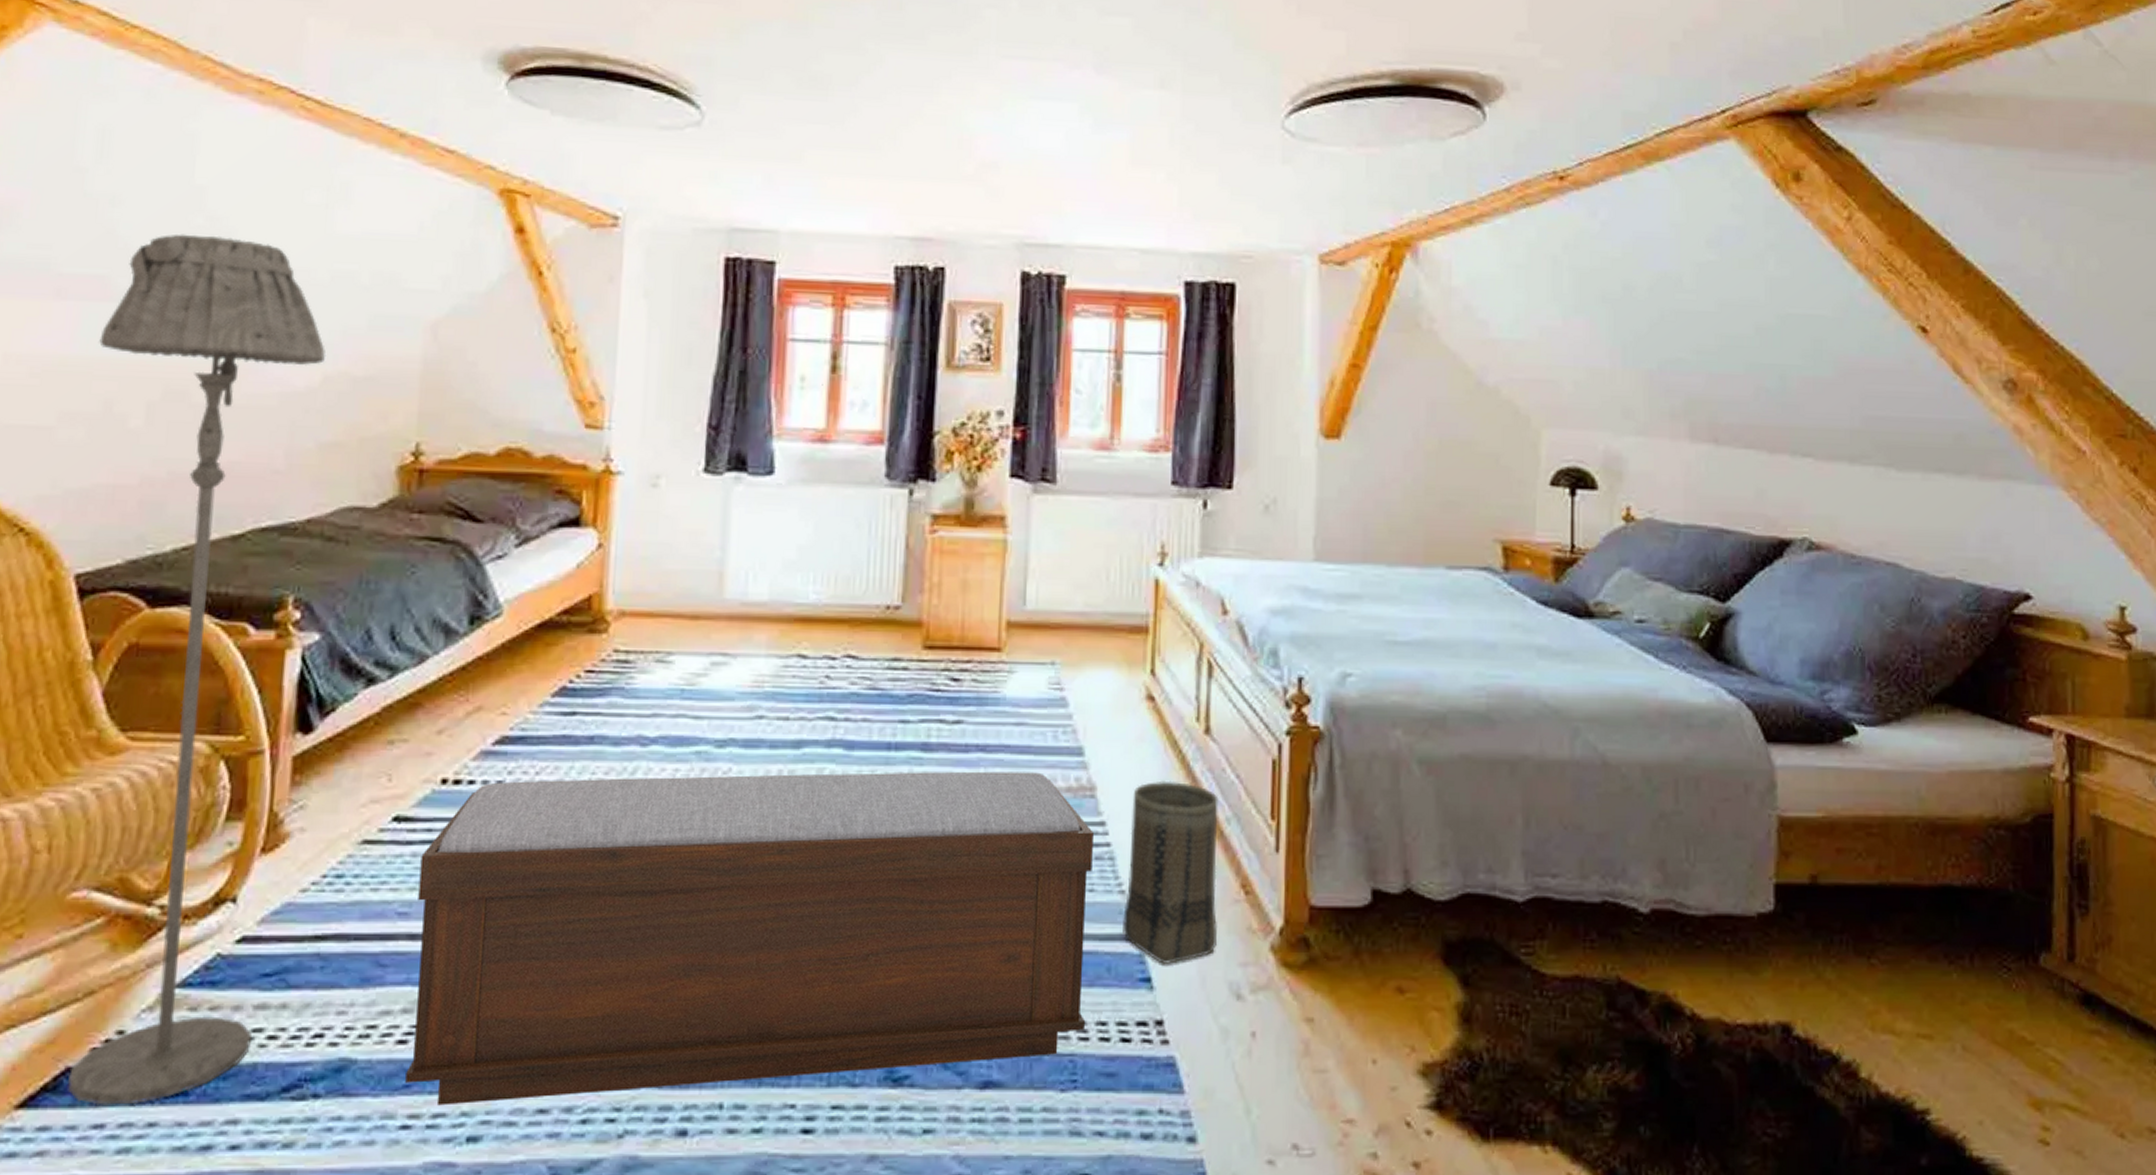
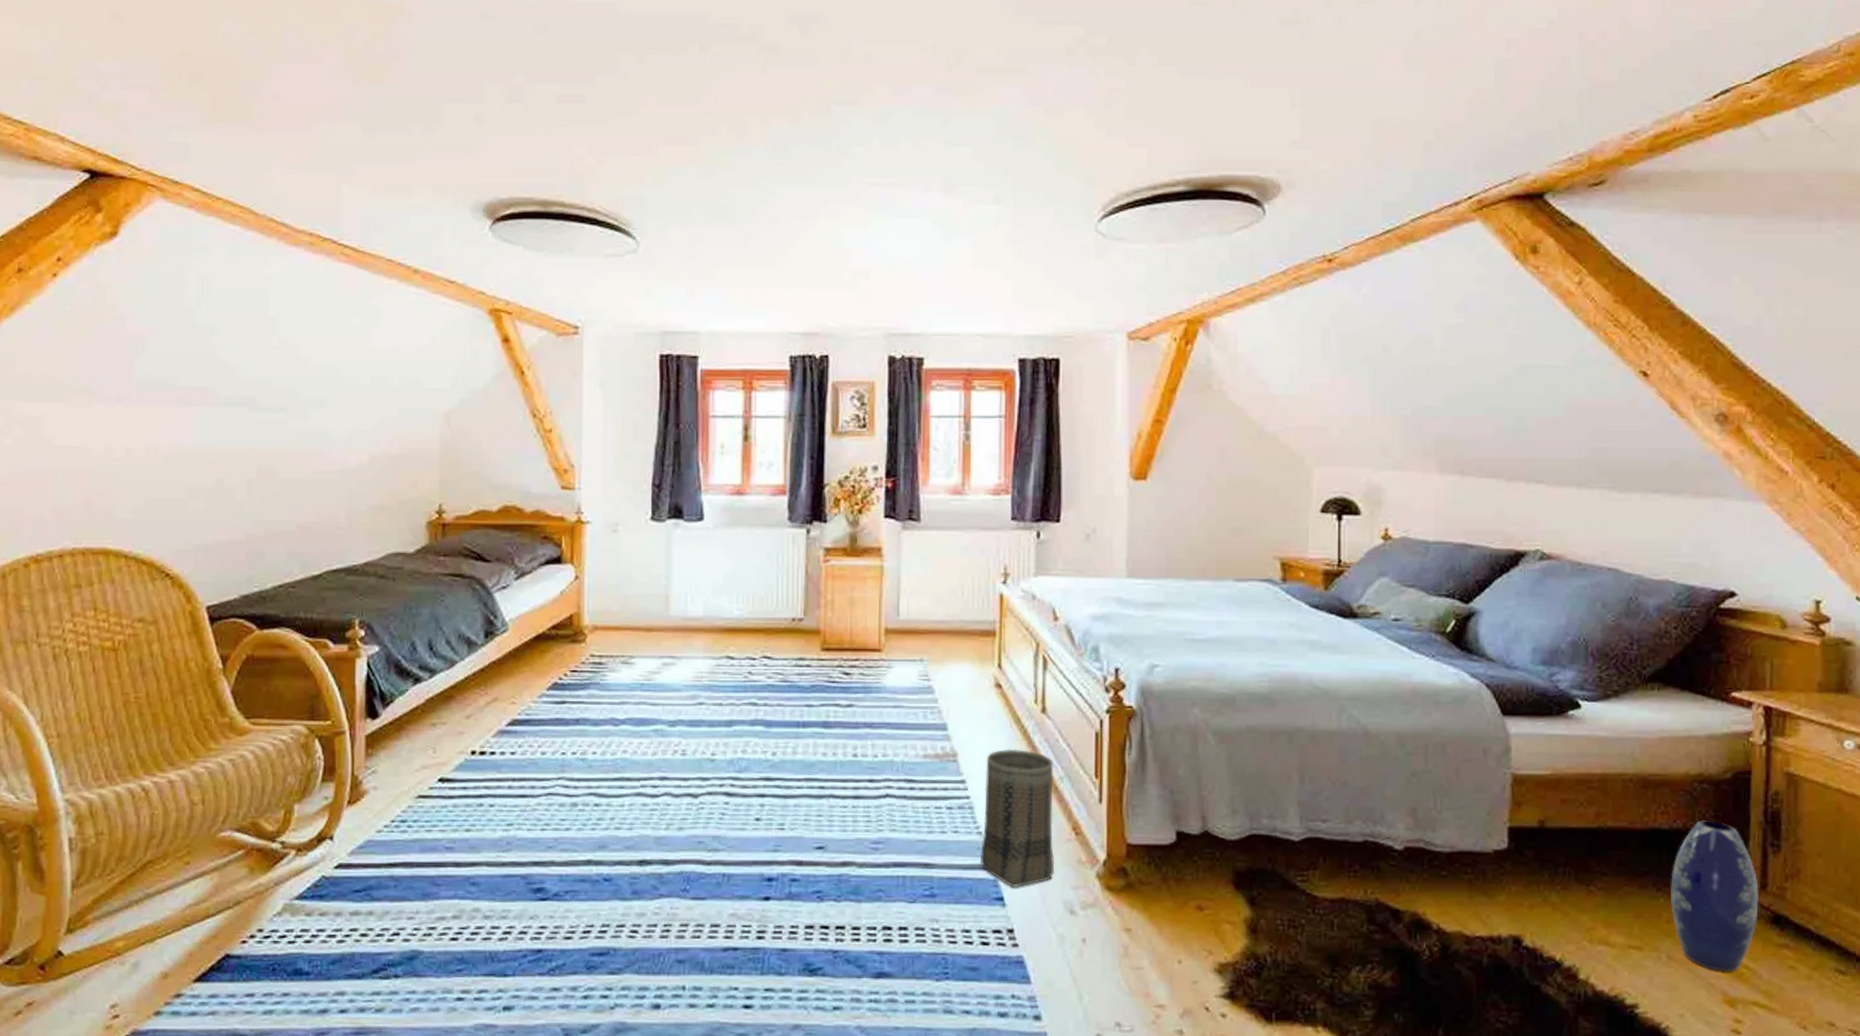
floor lamp: present [67,234,327,1105] -> none [211,353,371,981]
bench: present [405,771,1095,1106] -> none [458,743,957,984]
vase: none [1965,875,2066,1067] -> present [1671,821,1758,973]

